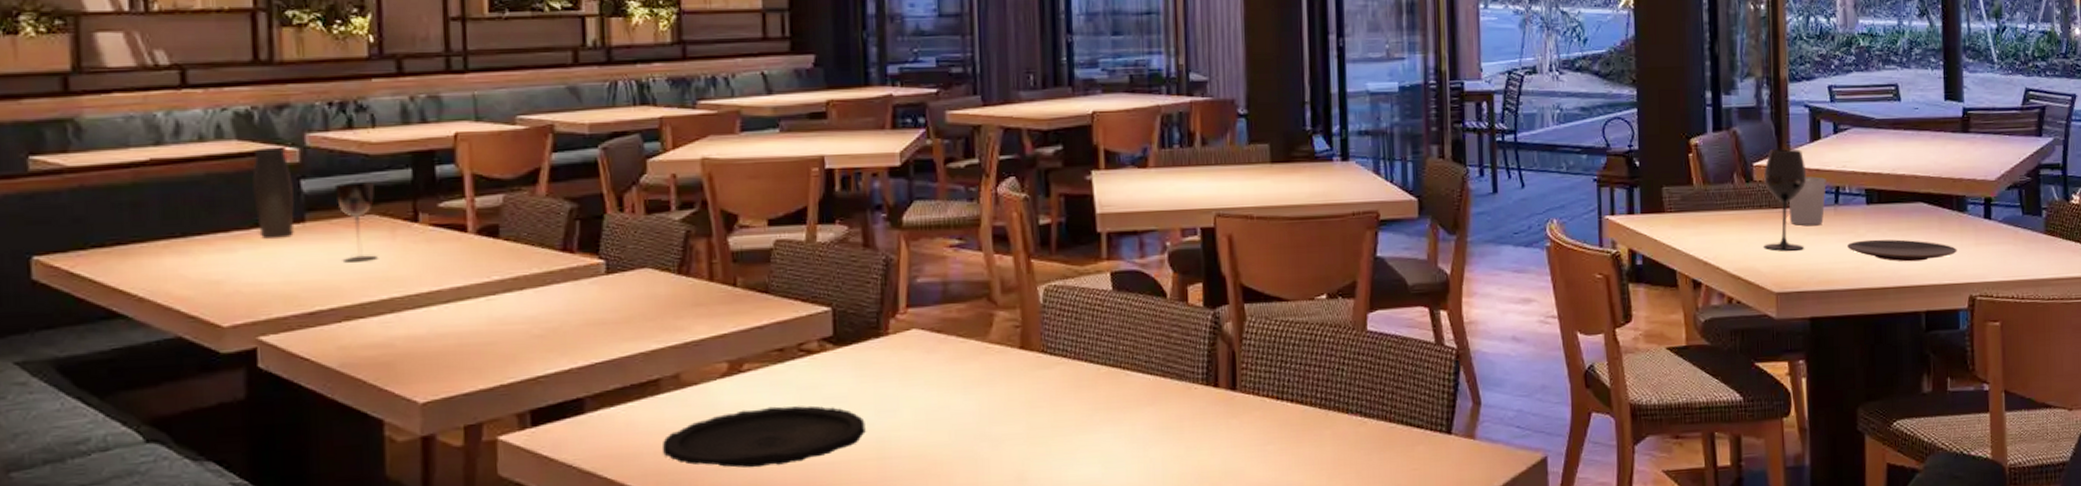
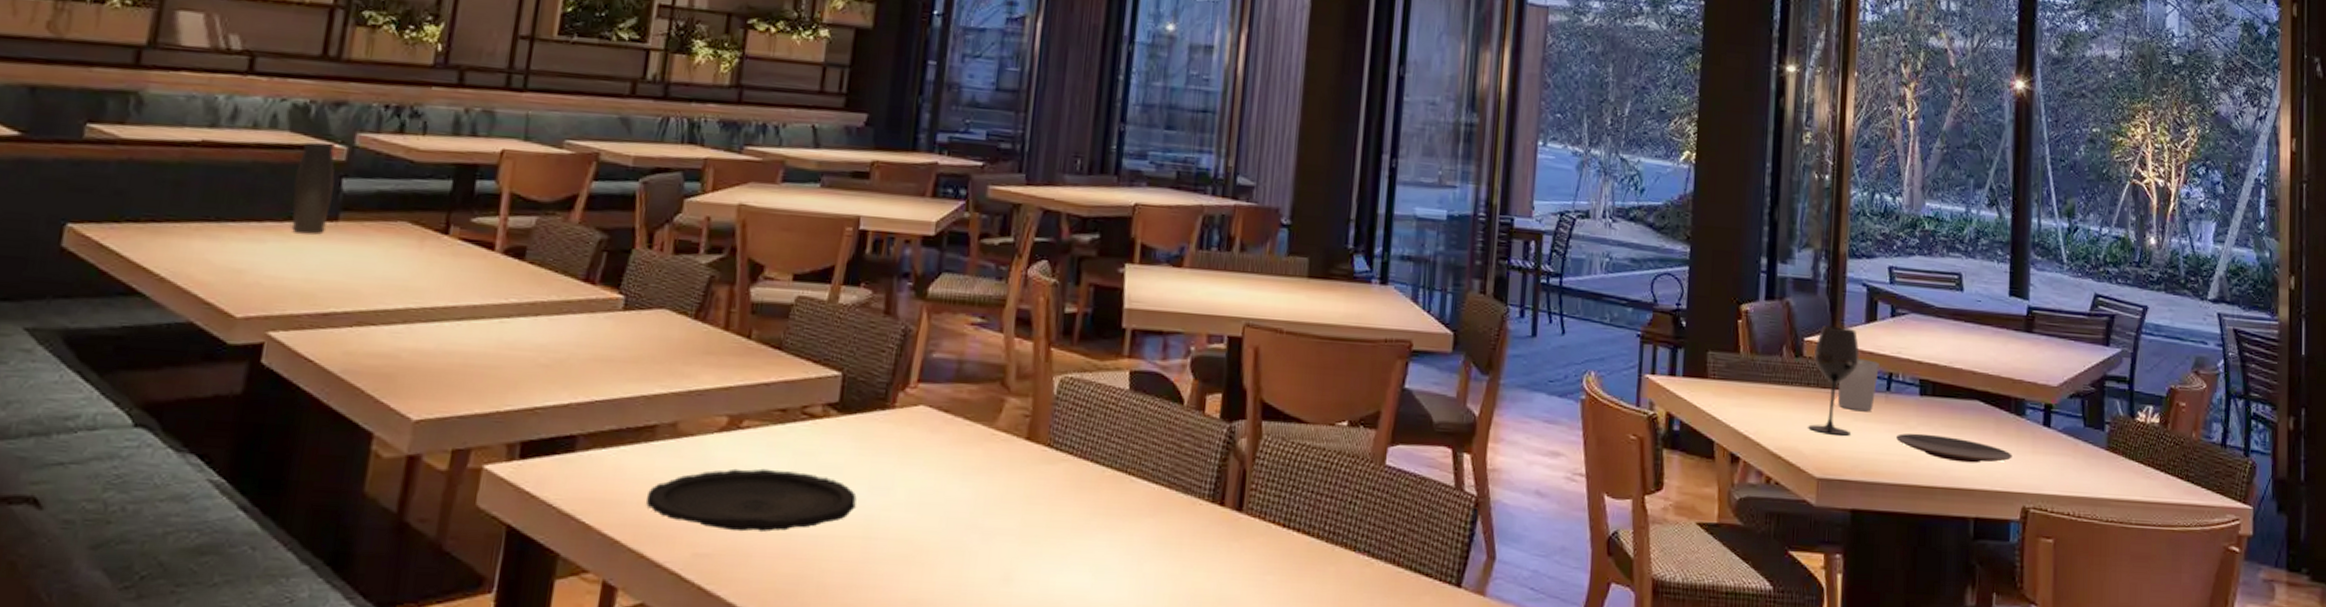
wineglass: present [334,182,378,263] -> none [368,186,413,268]

